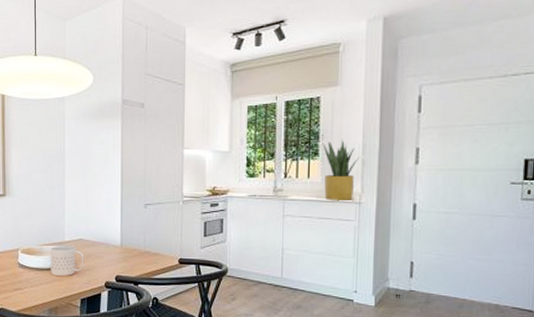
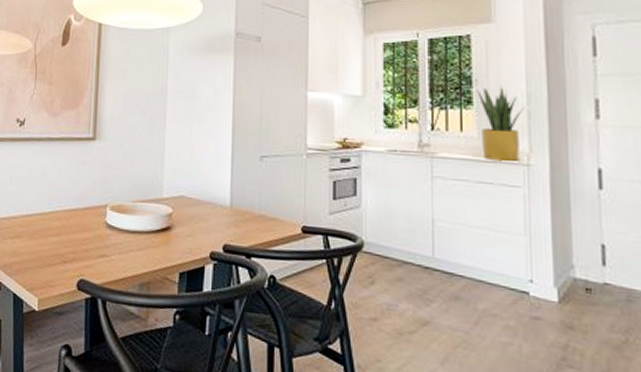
mug: present [50,245,84,277] -> none [144,202,186,243]

